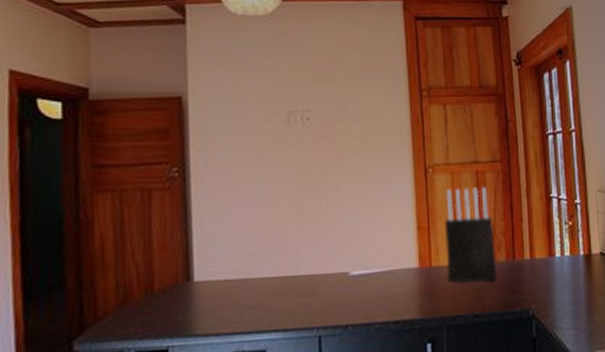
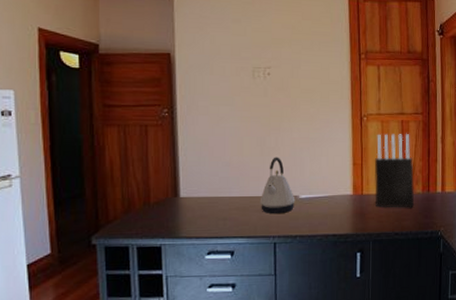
kettle: none [299,223,345,299] -> present [259,157,296,214]

